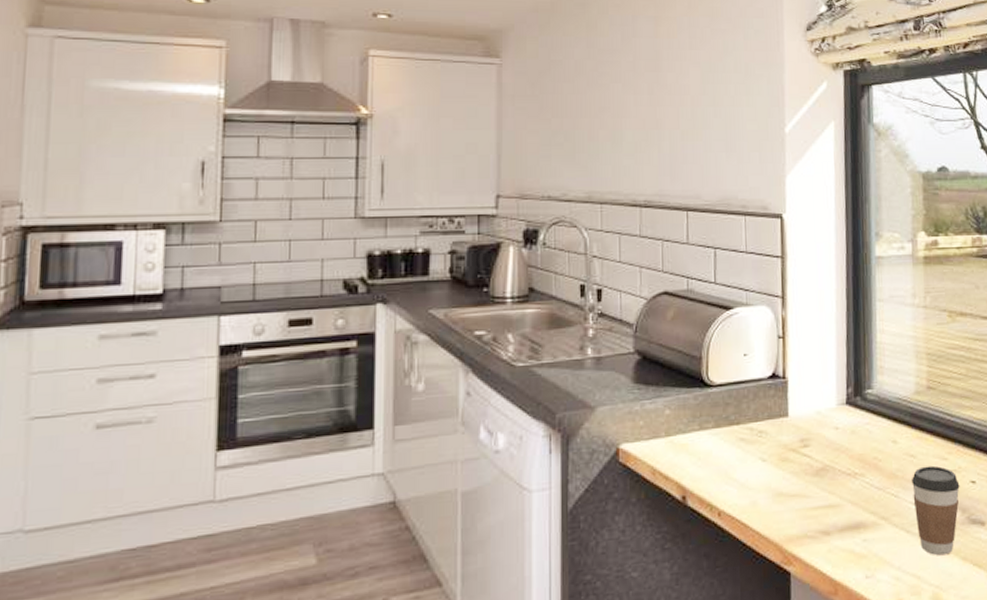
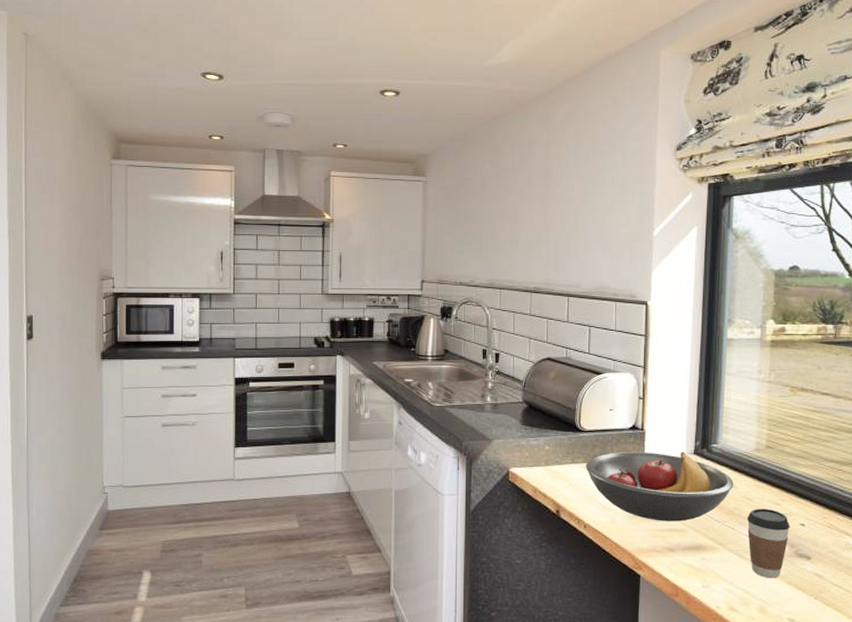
fruit bowl: none [716,401,894,497] -> present [585,451,734,522]

